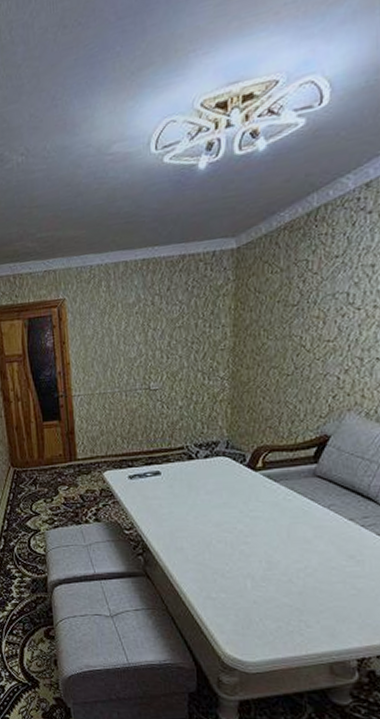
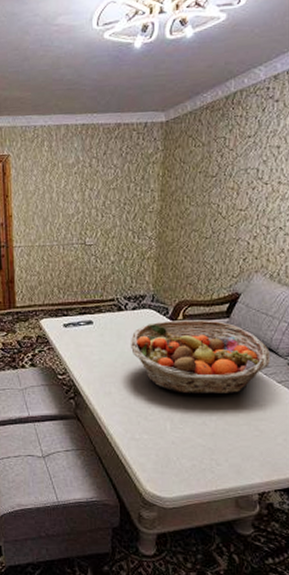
fruit basket: none [202,466,369,550] -> present [130,320,271,395]

